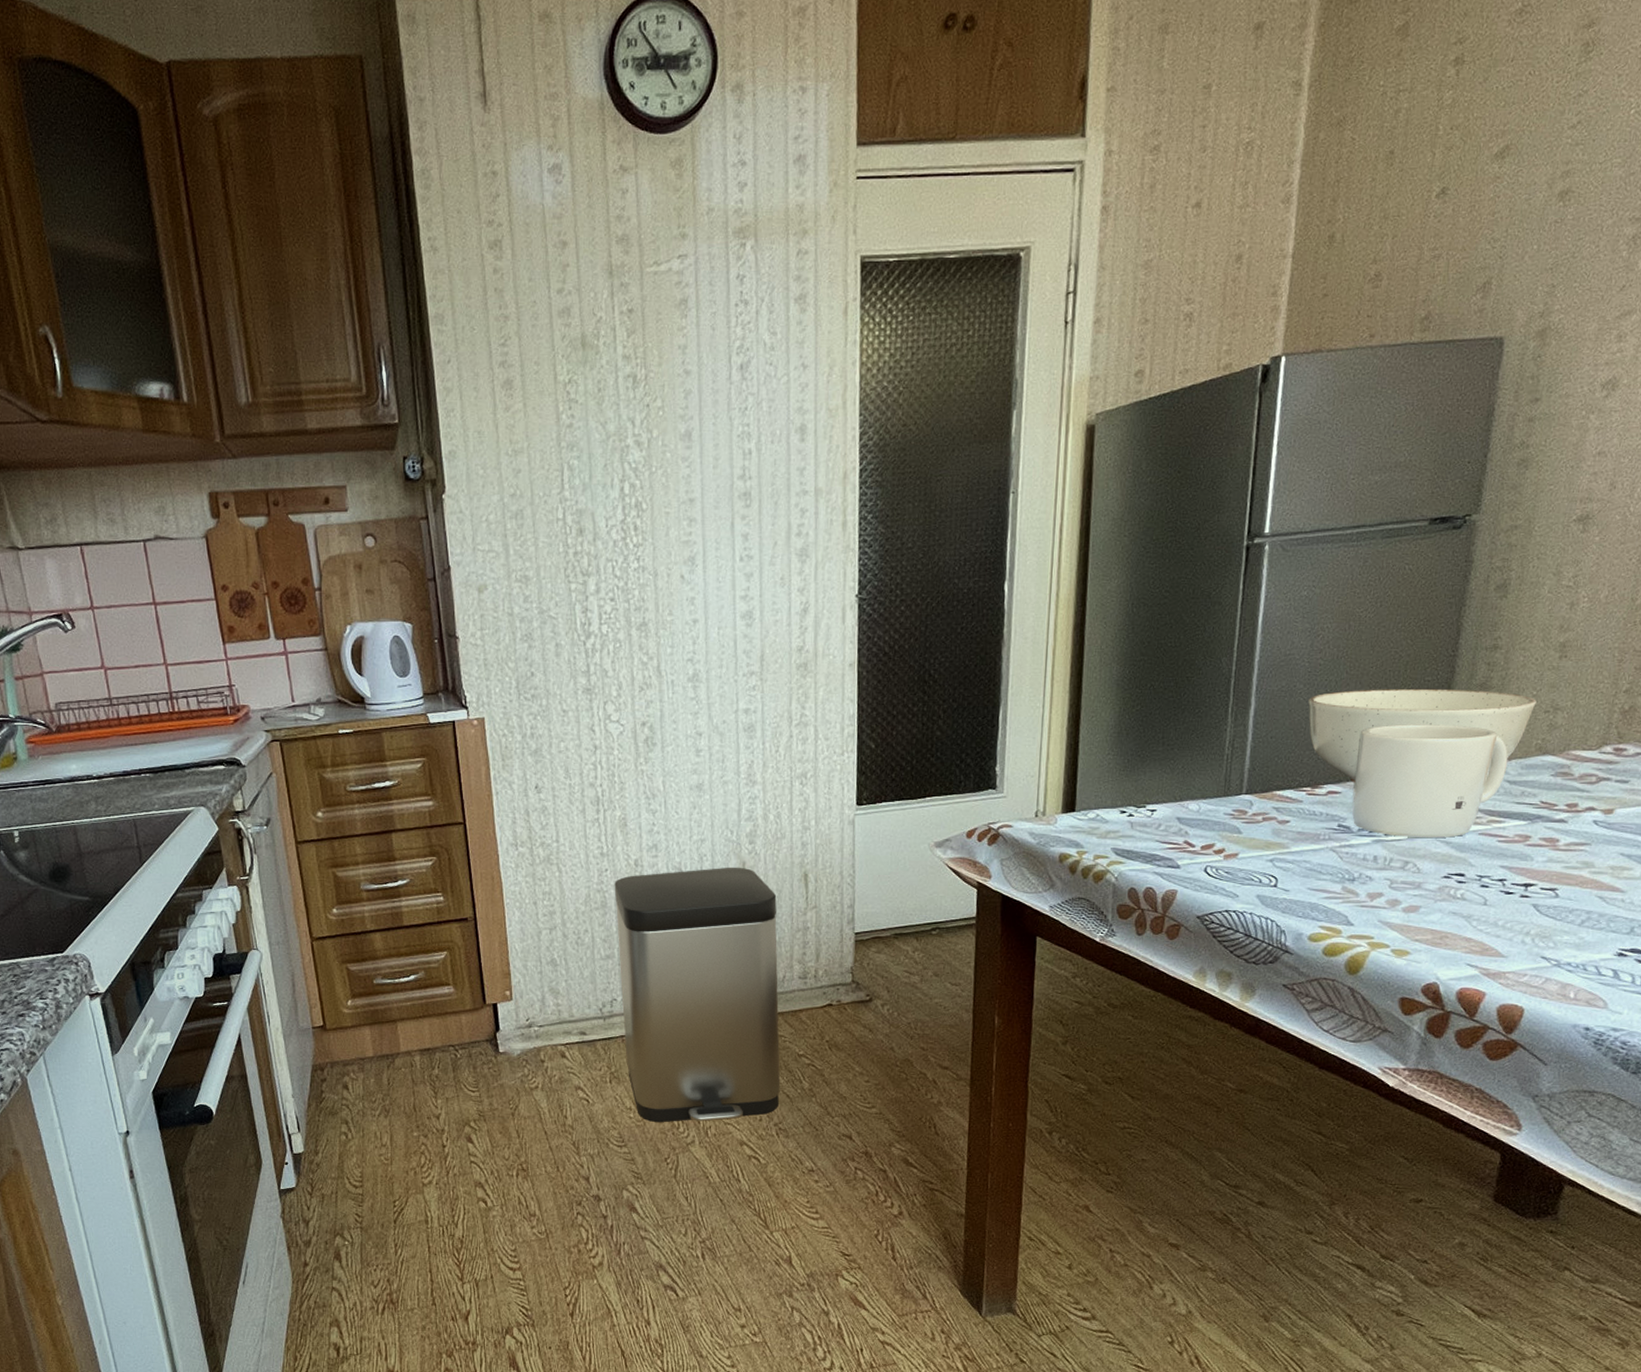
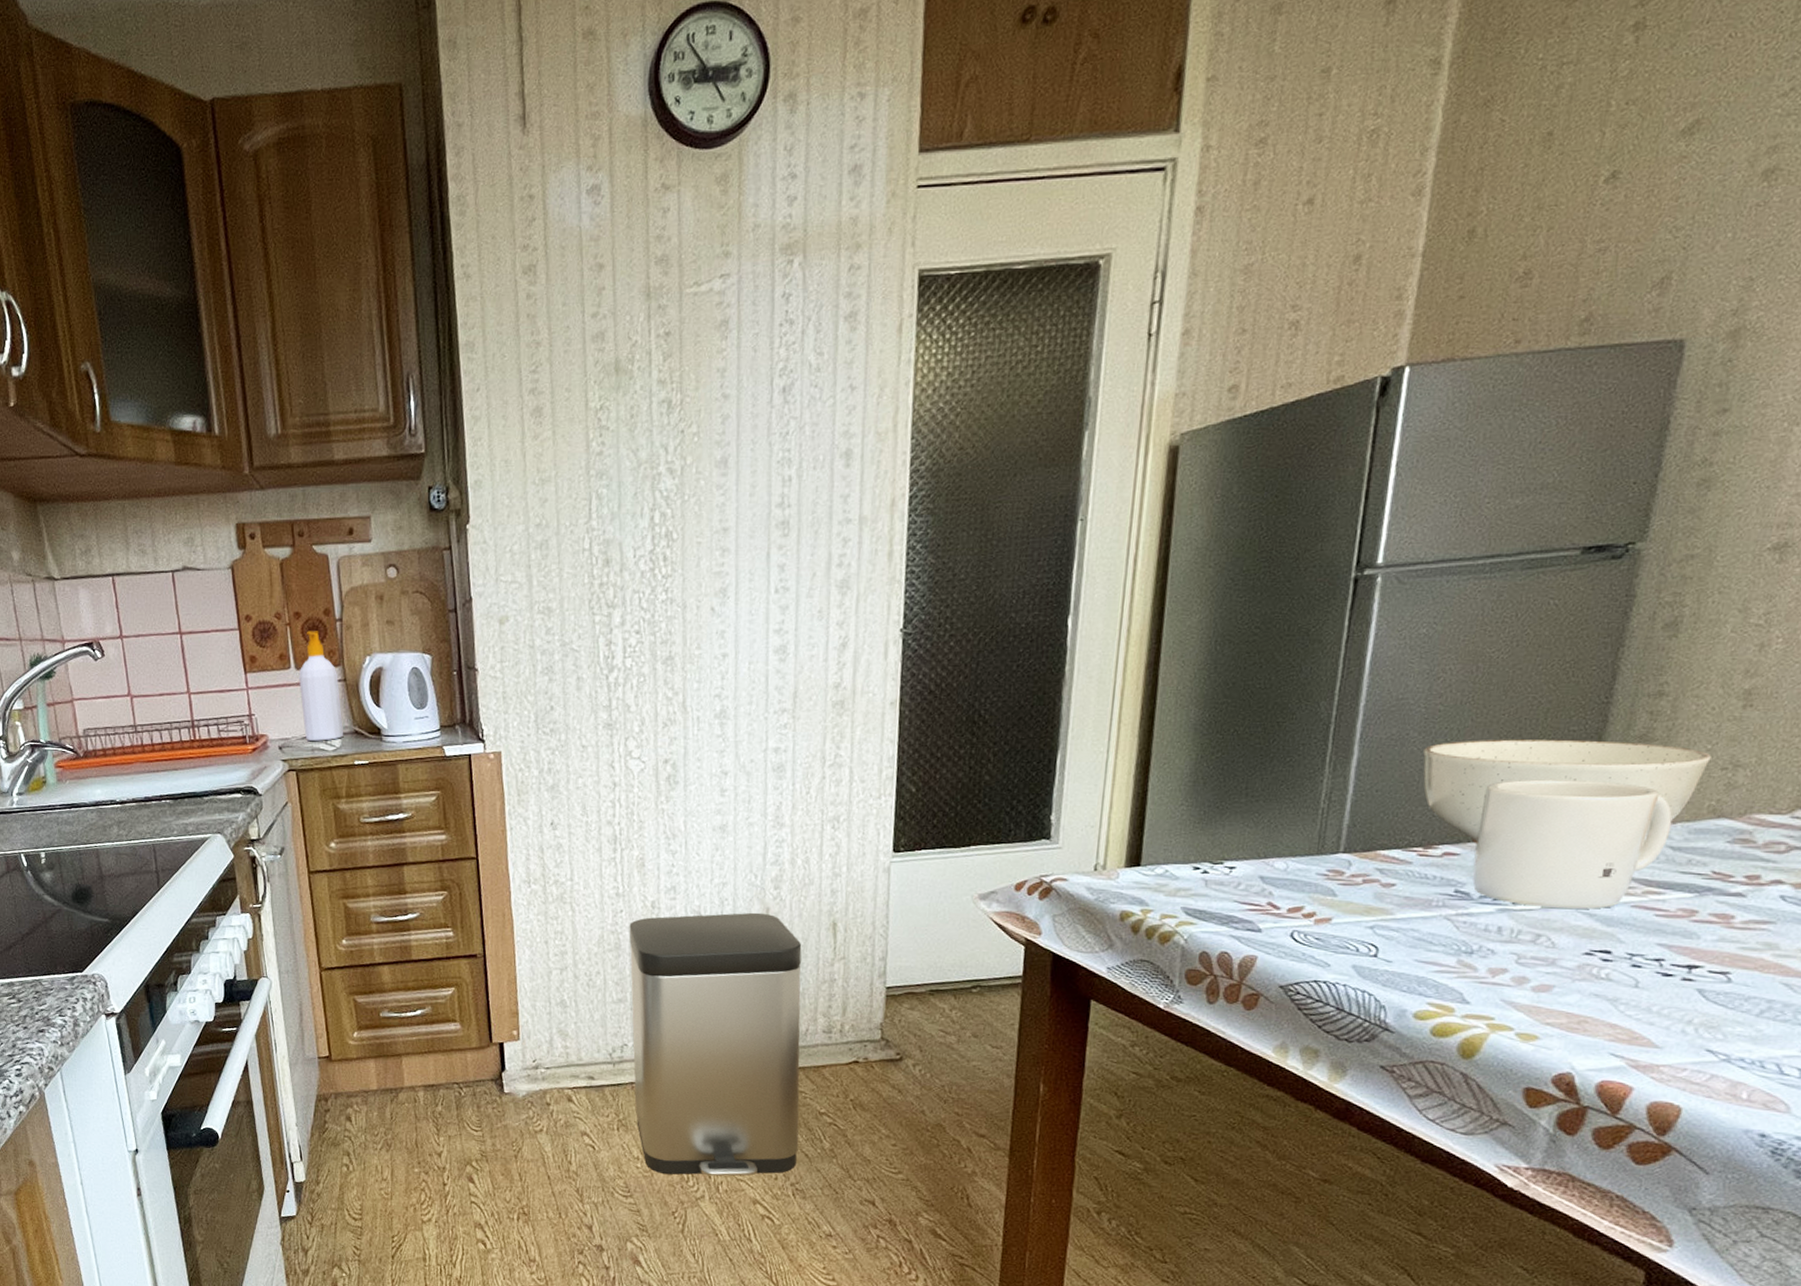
soap bottle: none [278,600,327,711] -> present [298,631,344,741]

